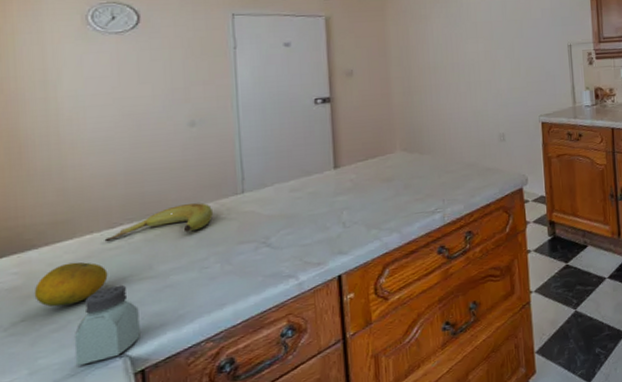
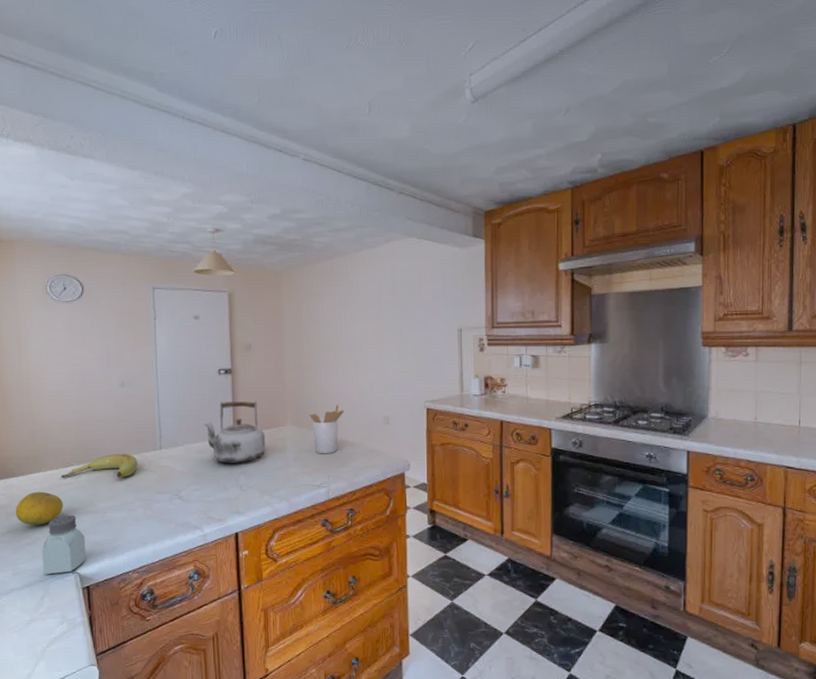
kettle: none [298,129,373,200] -> present [204,400,266,464]
utensil holder: none [421,125,459,179] -> present [309,404,345,454]

